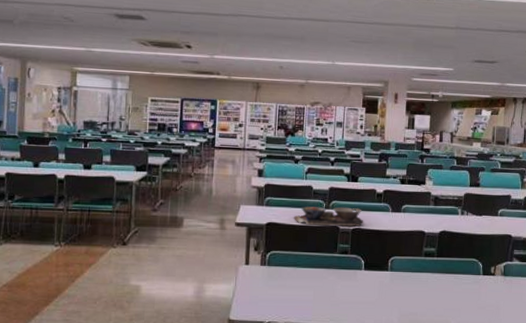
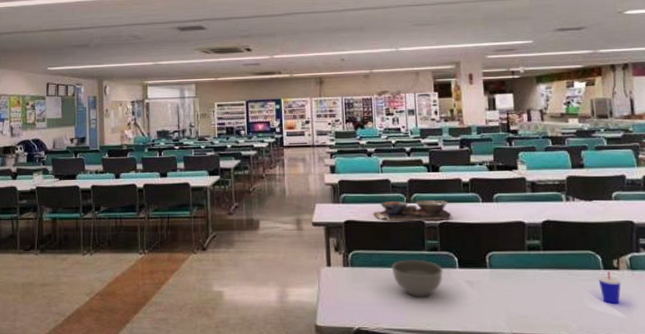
soup bowl: none [304,261,350,296] -> present [391,259,443,298]
beverage cup: none [477,276,495,304] -> present [598,271,621,304]

